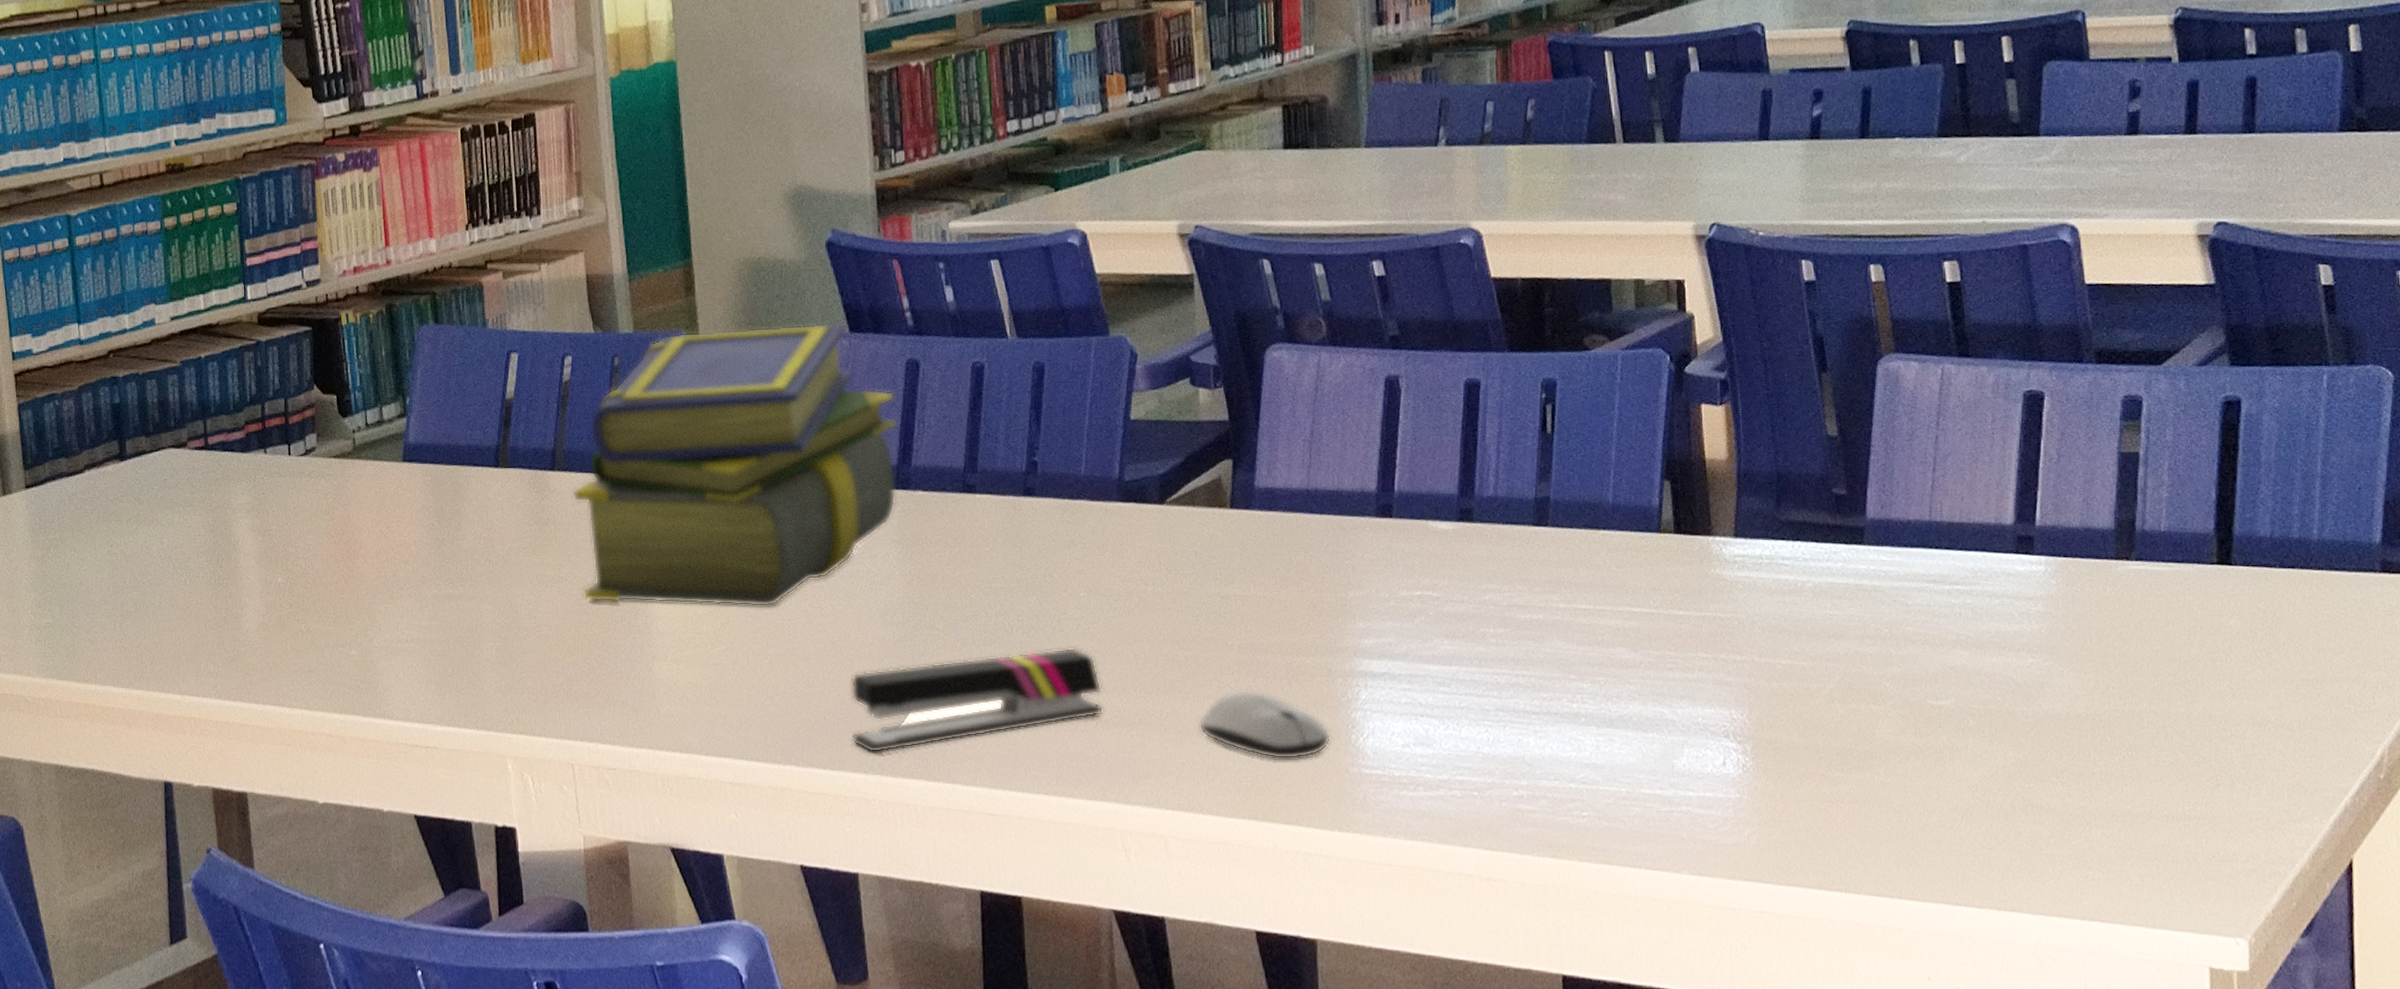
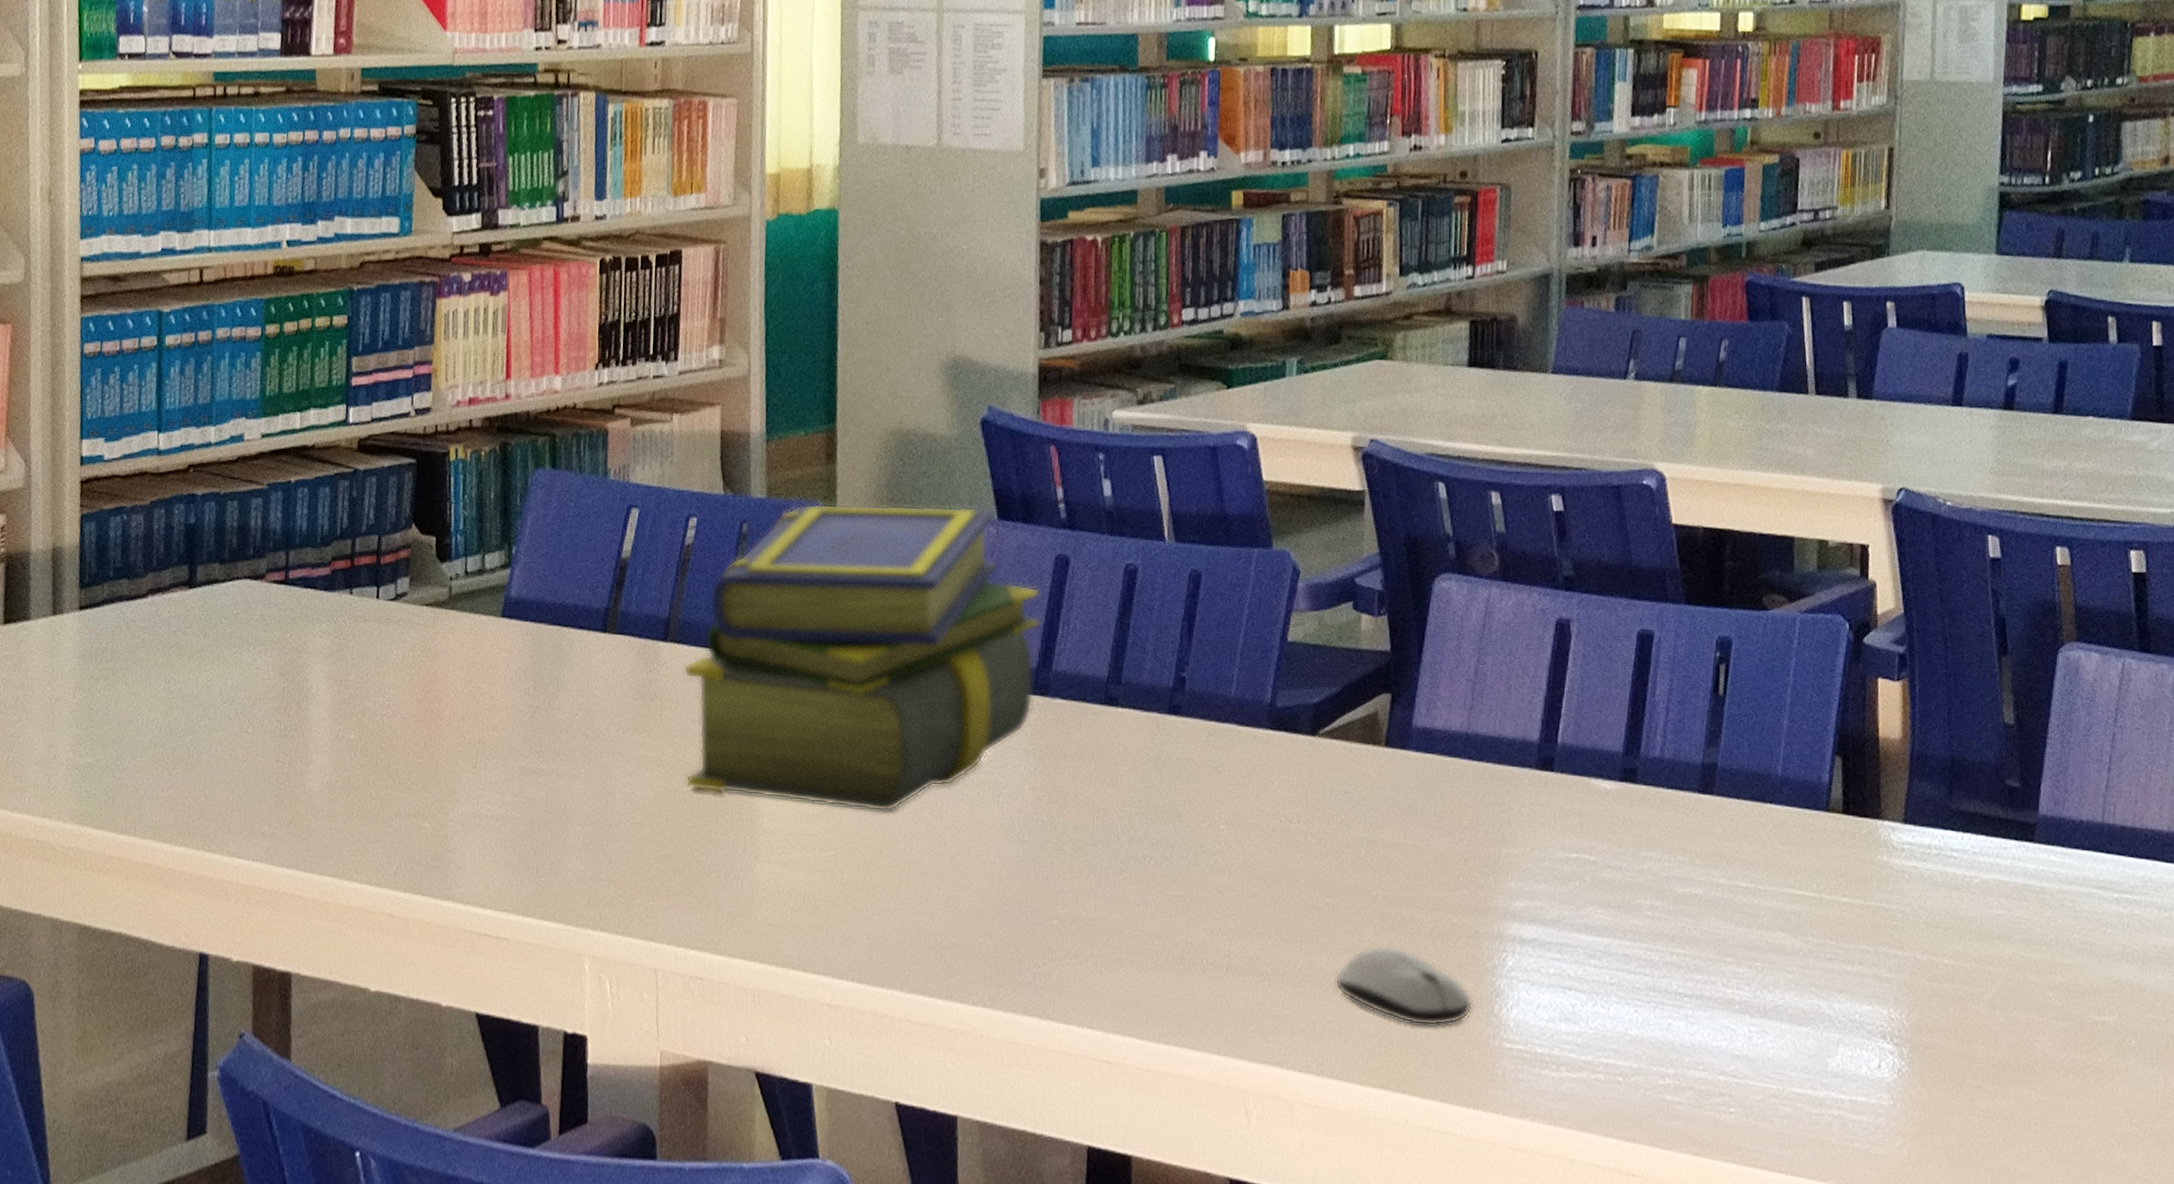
stapler: present [851,647,1104,753] -> none [963,883,1235,984]

